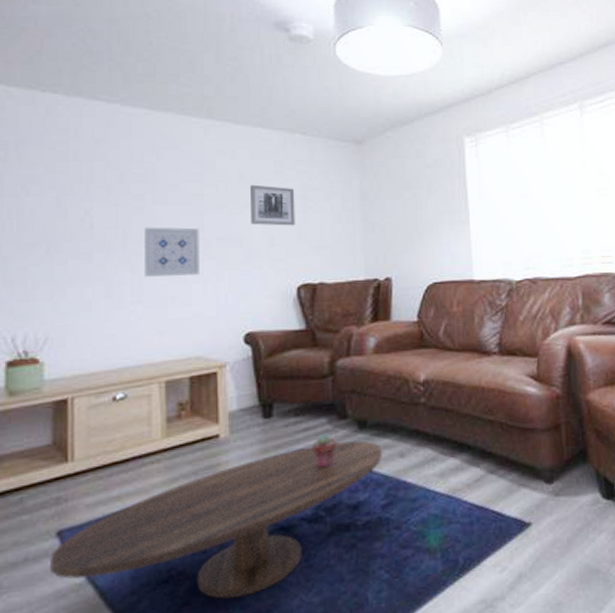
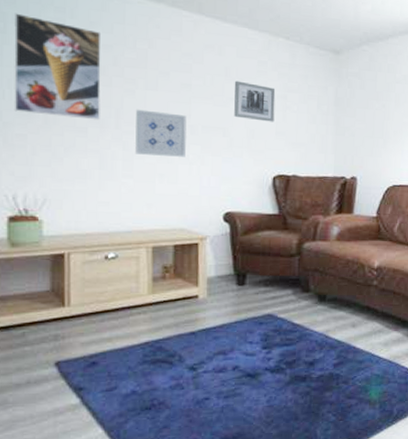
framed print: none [14,139,107,244] -> present [14,13,101,120]
coffee table: present [49,440,383,600] -> none [48,310,338,427]
potted succulent: present [312,433,338,468] -> none [278,303,300,331]

